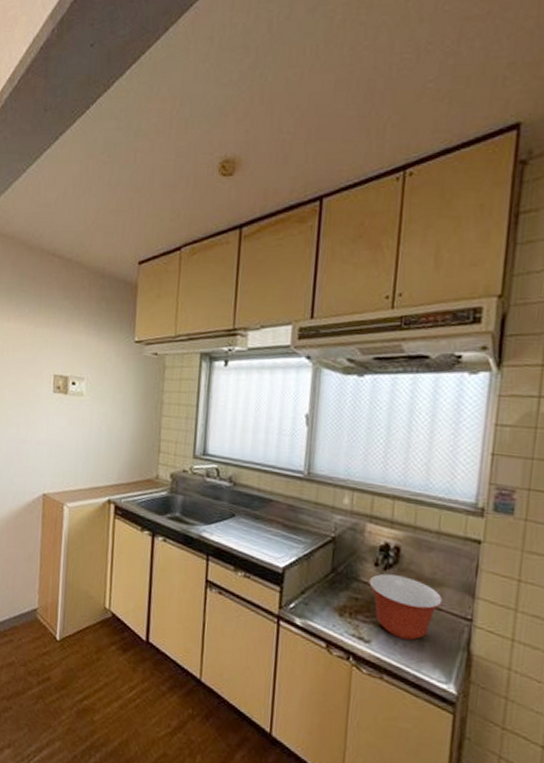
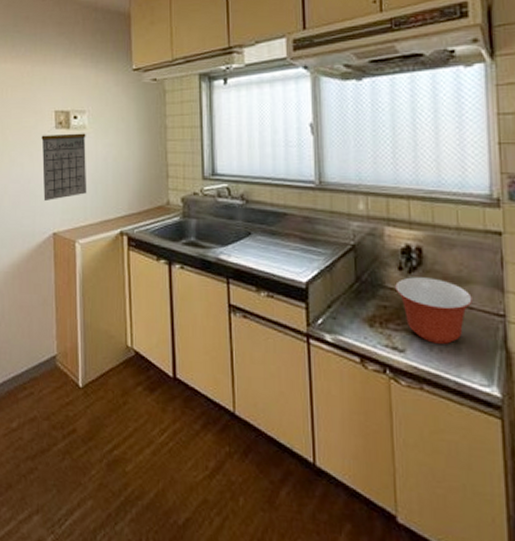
calendar: none [36,386,83,463] -> present [41,121,87,202]

